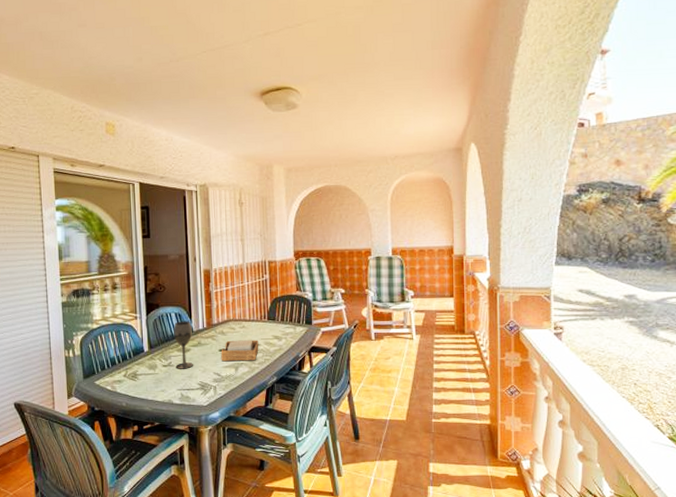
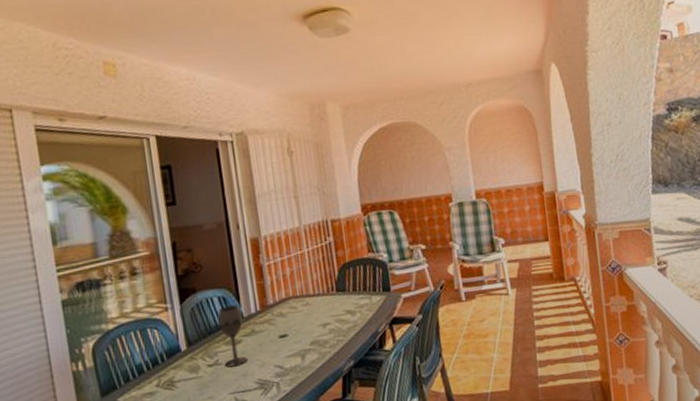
napkin holder: present [221,340,259,362] -> none [281,318,329,351]

